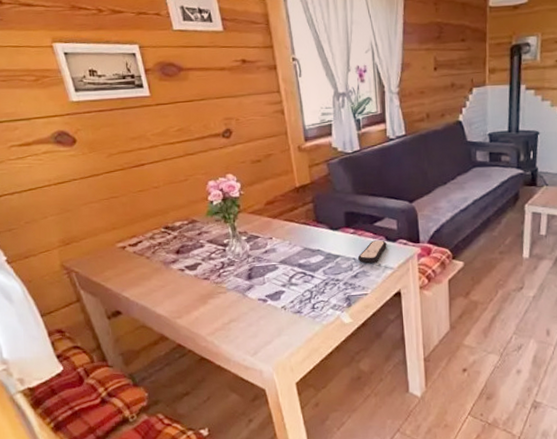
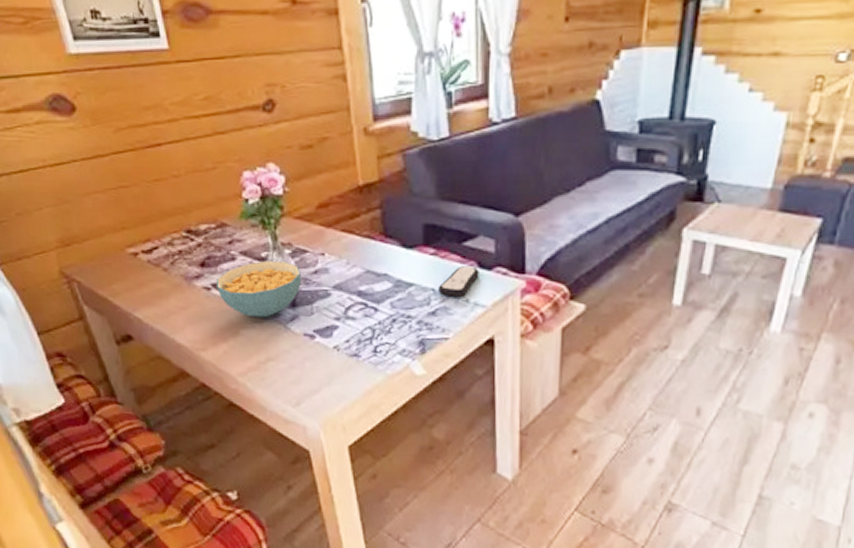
cereal bowl: none [189,246,255,289] -> present [217,261,301,318]

